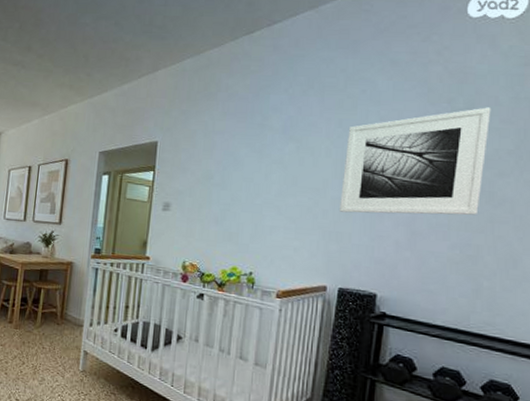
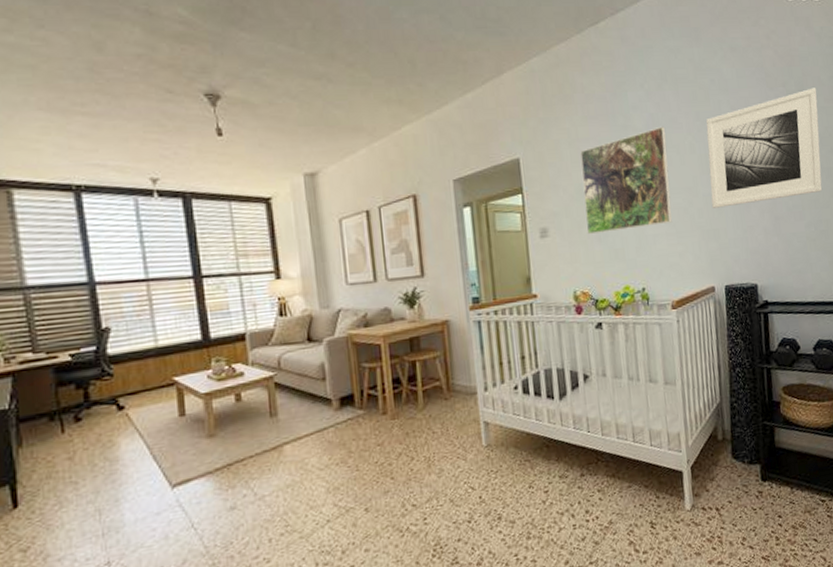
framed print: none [206,128,303,218] -> present [580,126,672,235]

